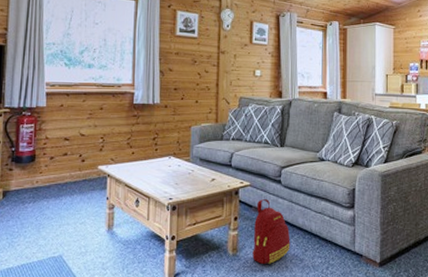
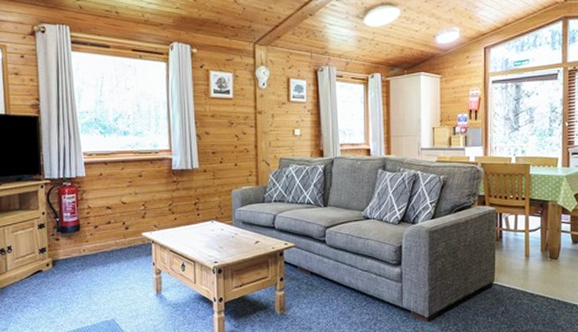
backpack: present [252,199,290,264] -> none [300,259,337,322]

